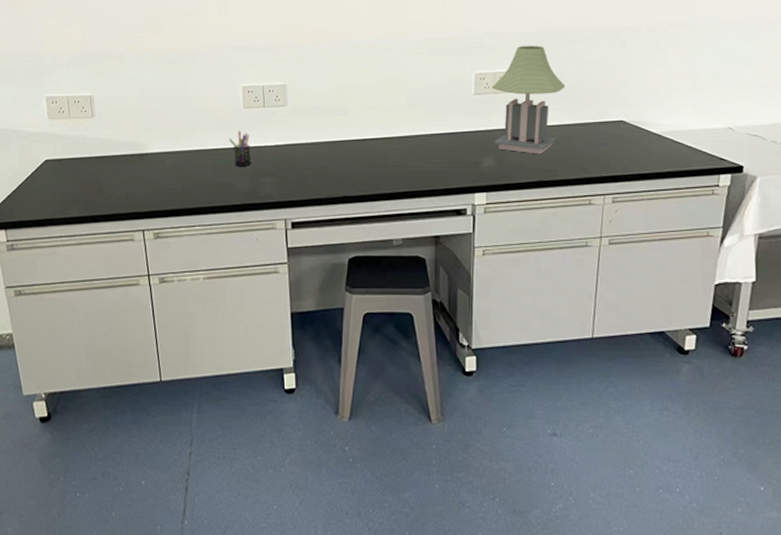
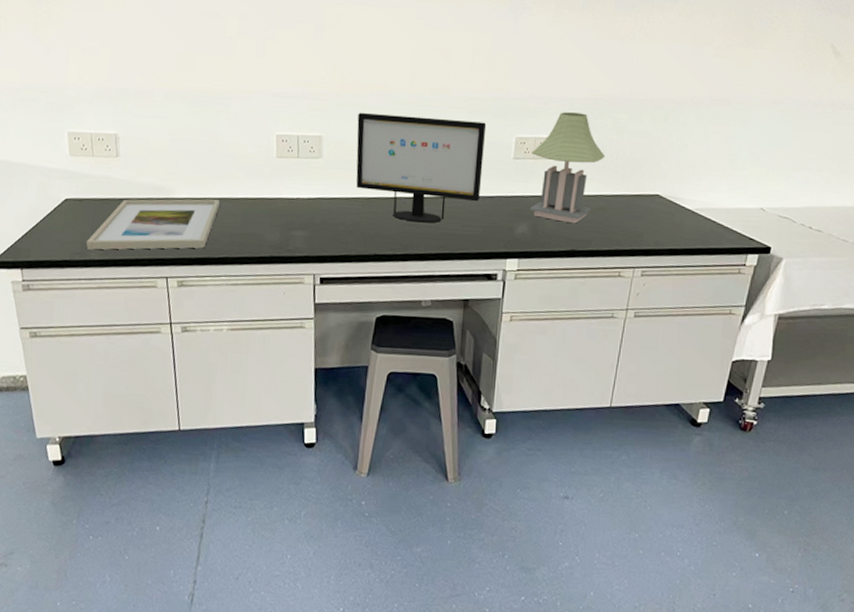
picture frame: none [66,152,191,208] -> present [86,199,220,250]
pen holder: present [229,130,252,166] -> none [260,180,282,218]
computer monitor: none [319,59,445,162] -> present [356,112,487,223]

